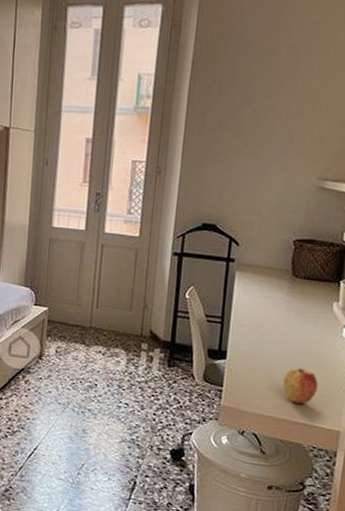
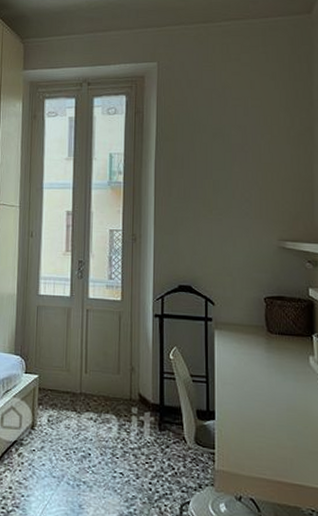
apple: present [282,368,318,404] -> none [272,425,307,464]

